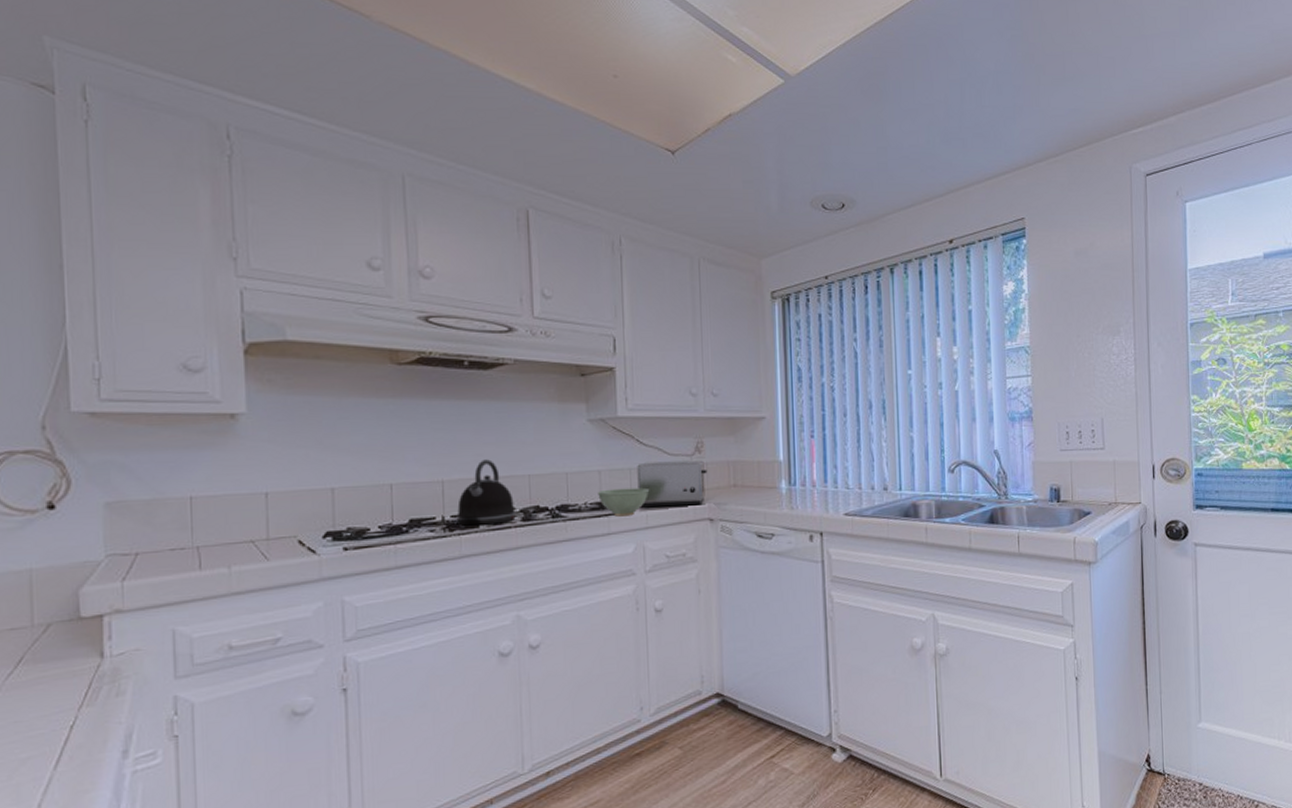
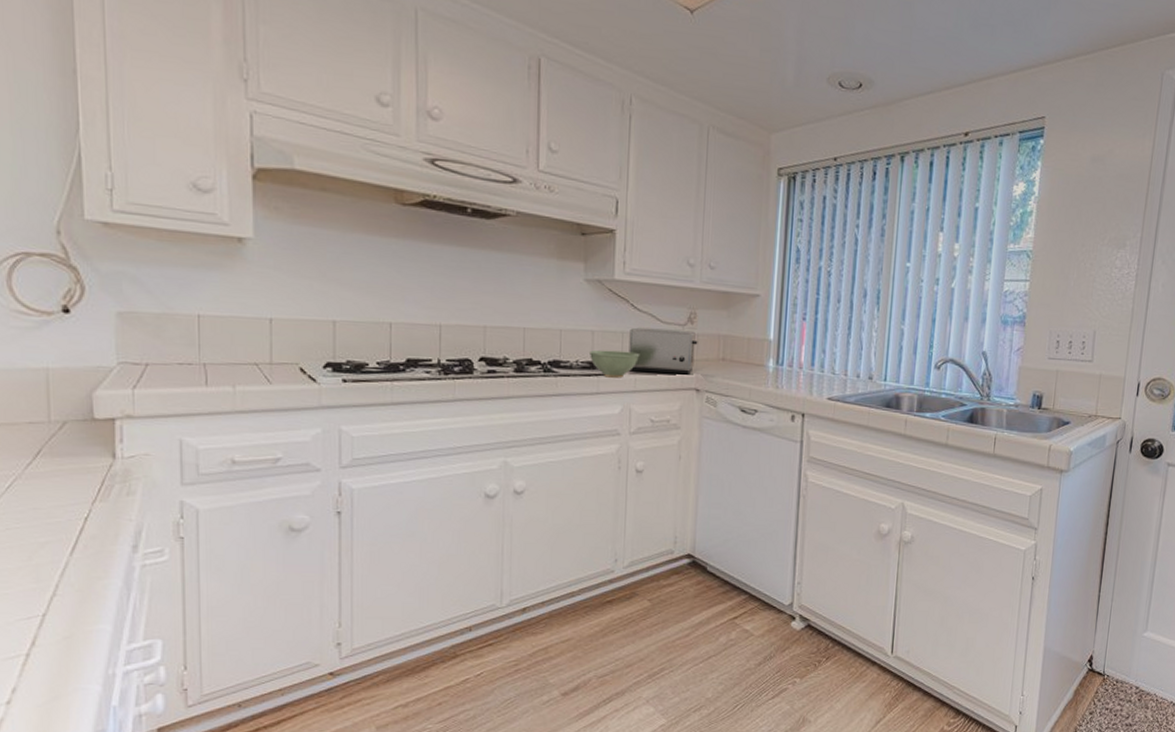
kettle: present [456,459,516,526] -> none [451,308,509,373]

